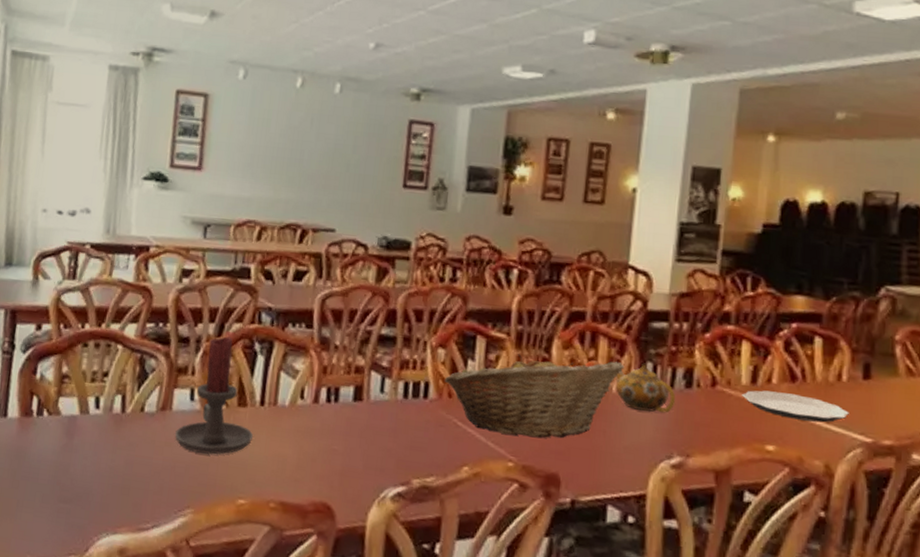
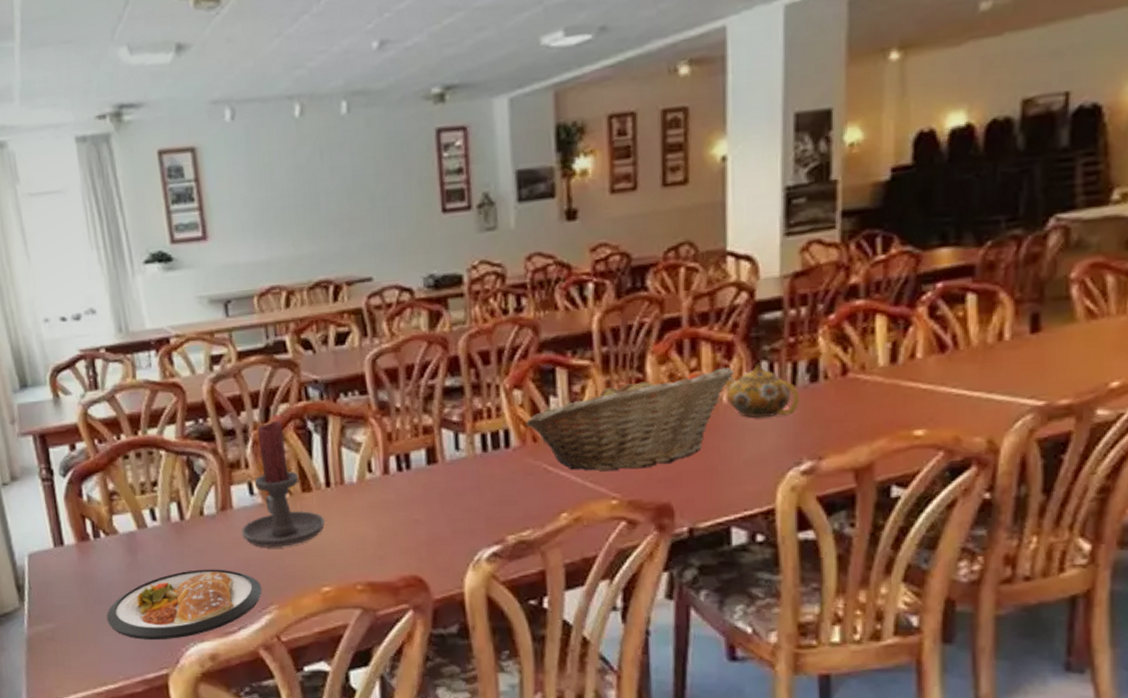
dish: none [29,462,182,527] -> present [106,569,262,640]
plate: present [742,390,849,423] -> none [880,366,1015,395]

